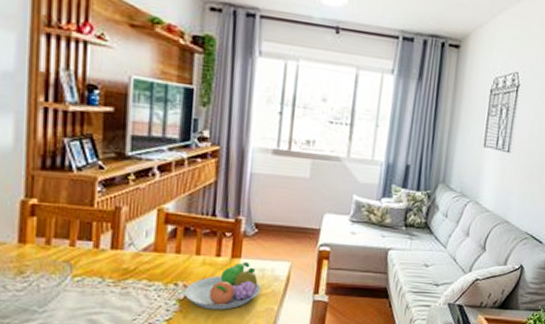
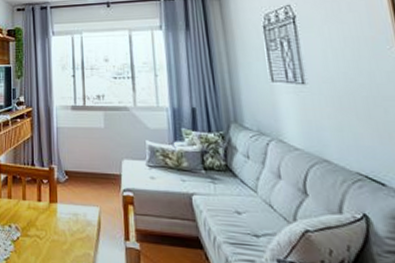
fruit bowl: present [184,262,261,310] -> none [17,207,77,253]

